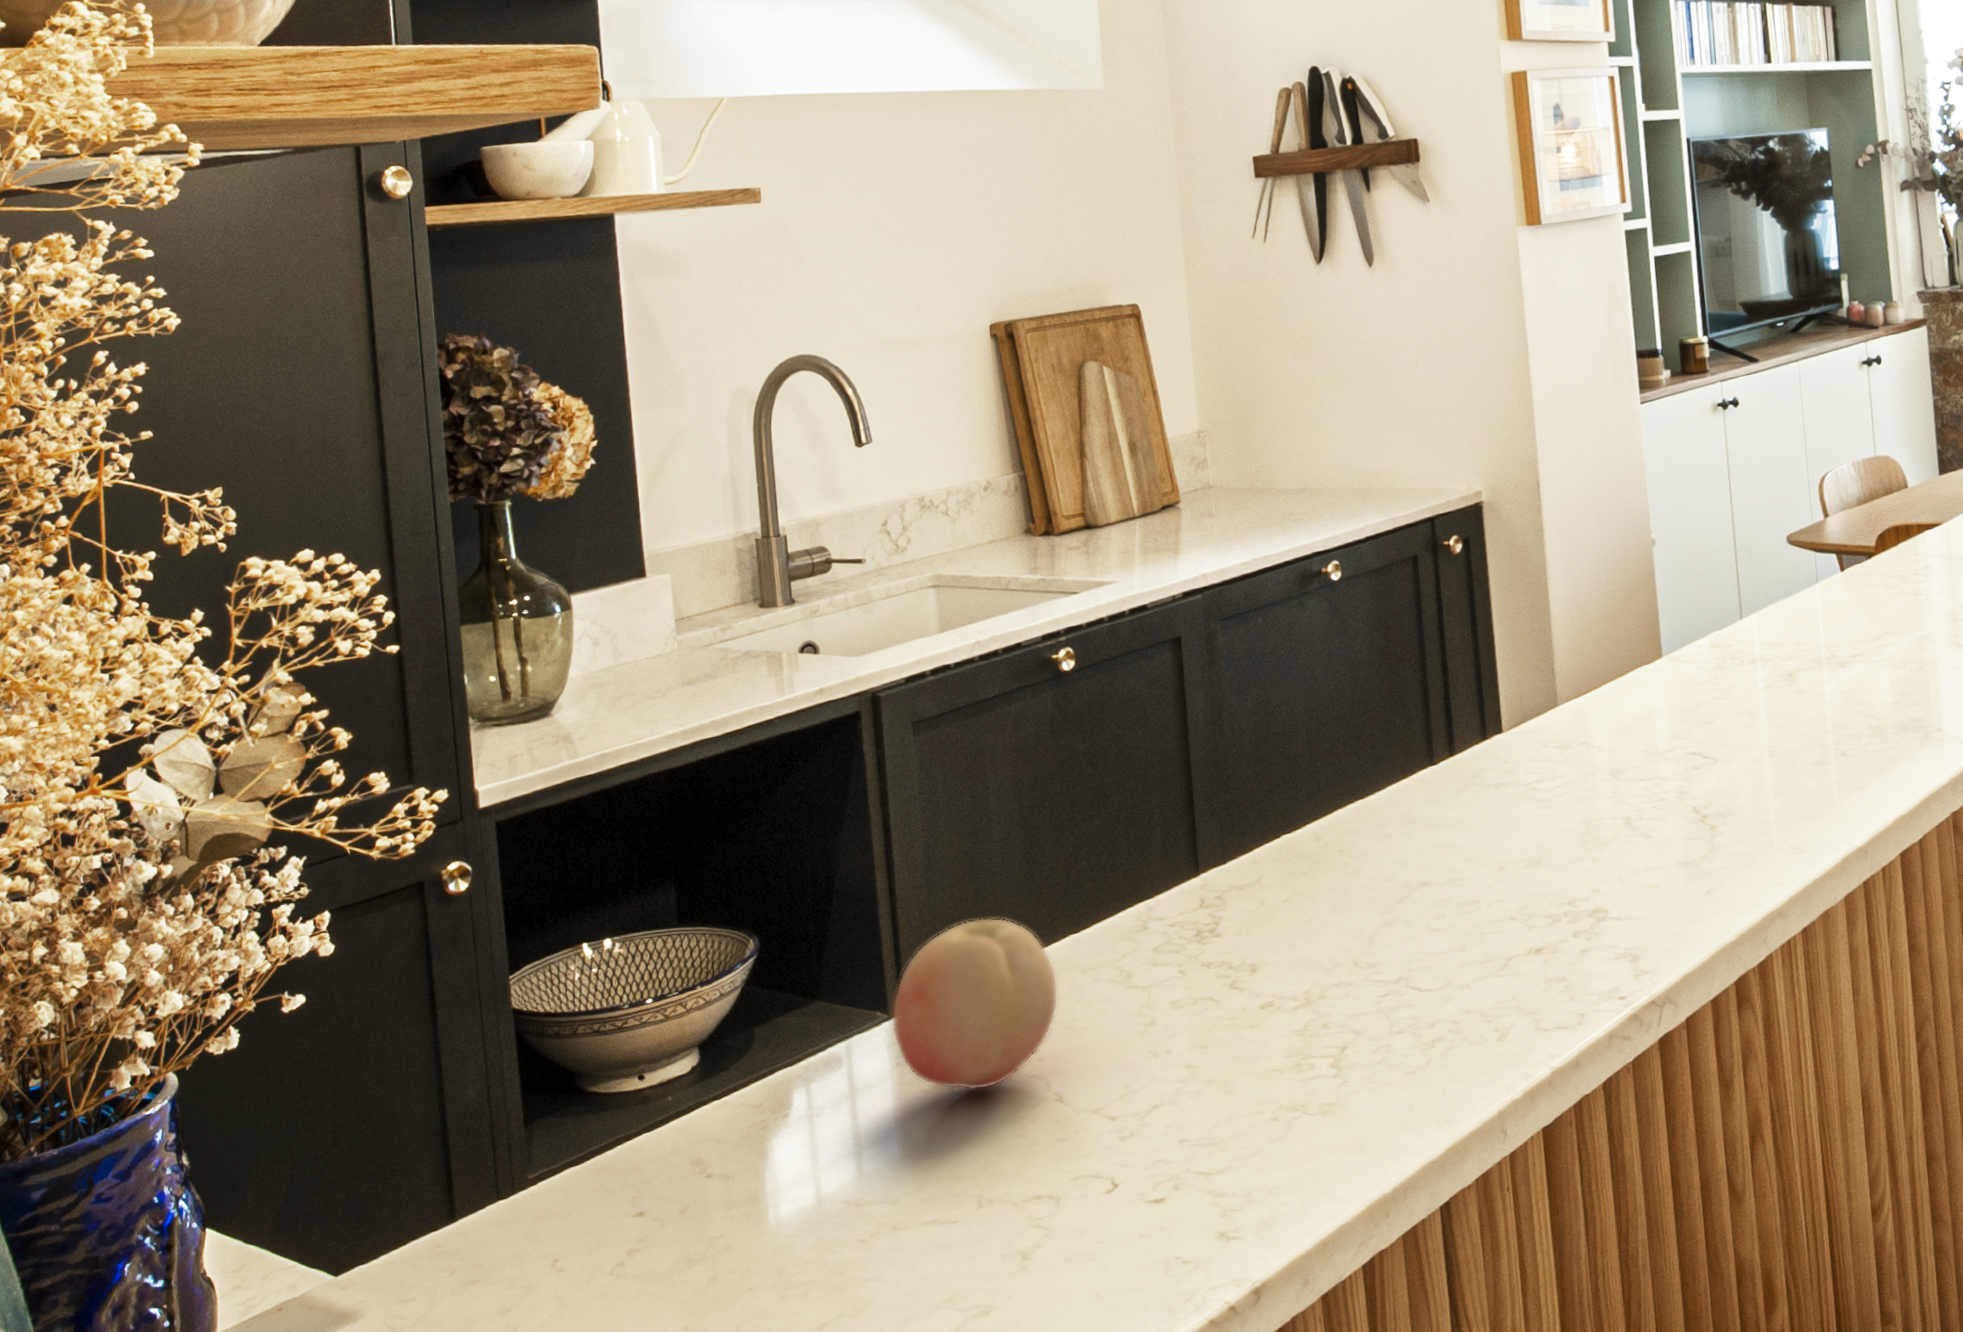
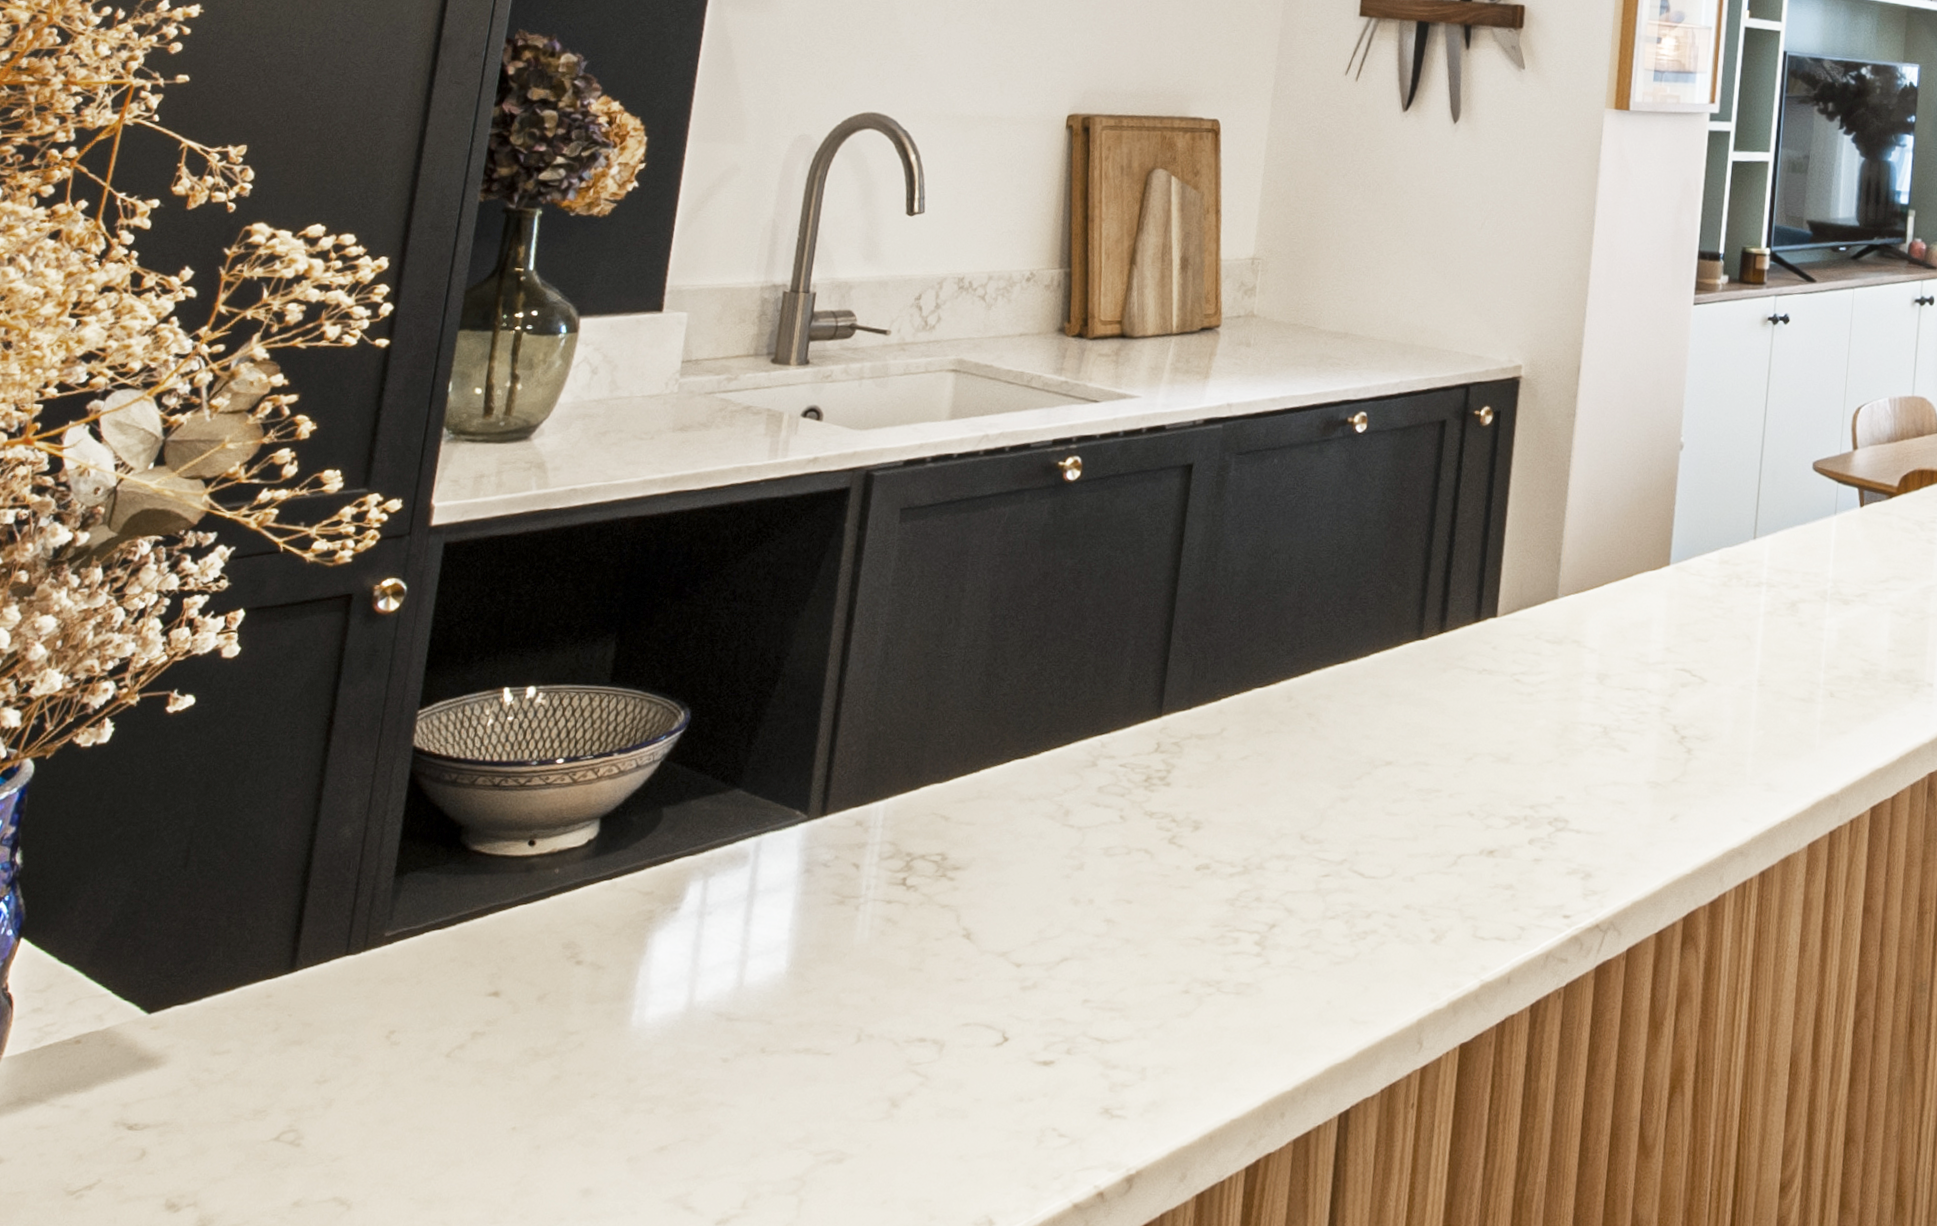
fruit: present [891,917,1059,1091] -> none [807,726,993,913]

